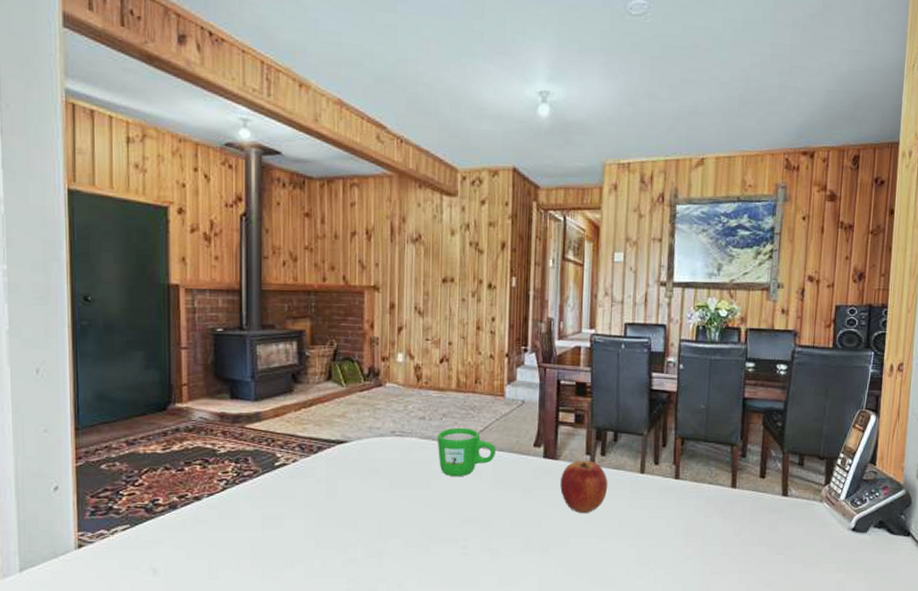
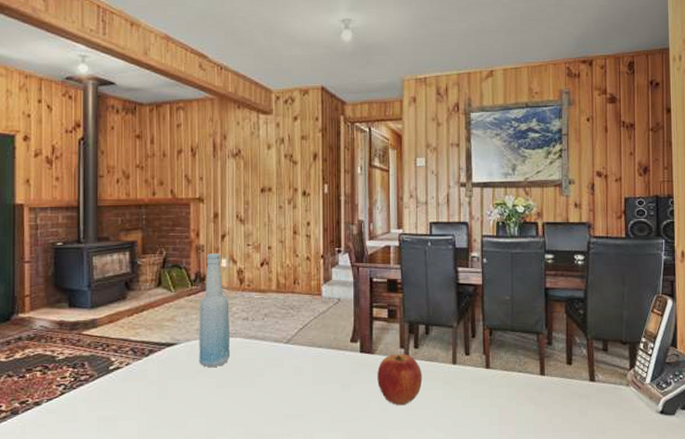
bottle: none [371,347,405,468] -> present [199,253,230,368]
mug: present [437,427,495,477] -> none [260,326,315,374]

